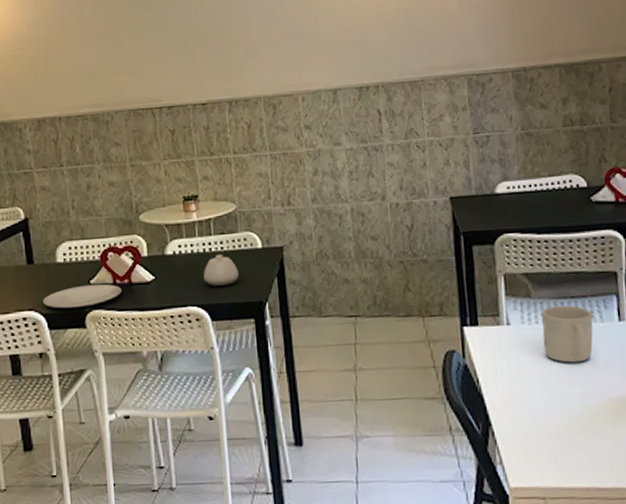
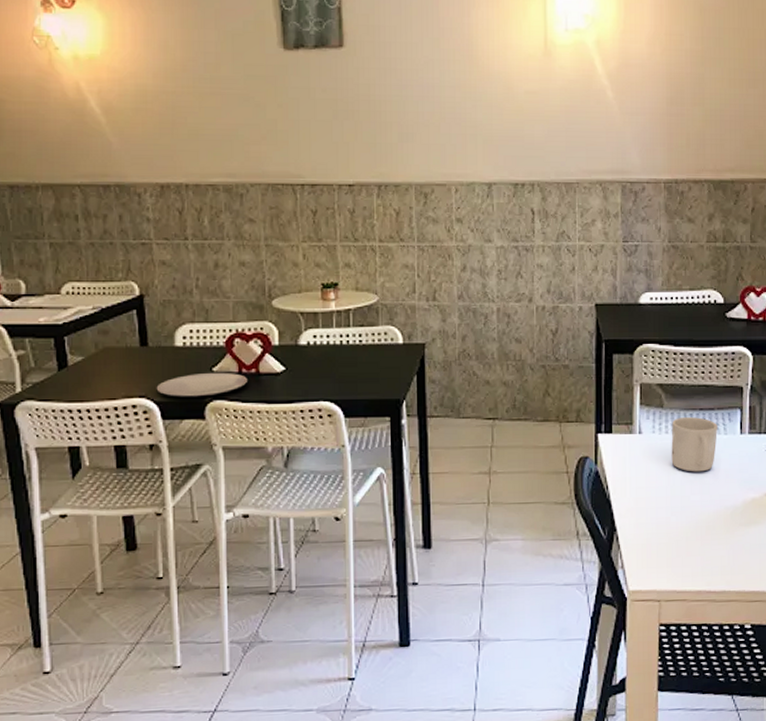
sugar bowl: present [203,254,240,286] -> none [338,347,378,381]

